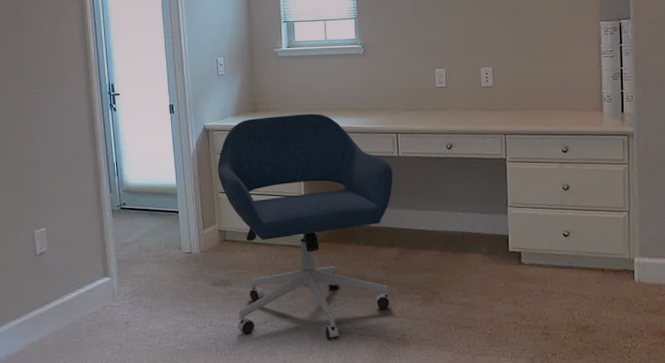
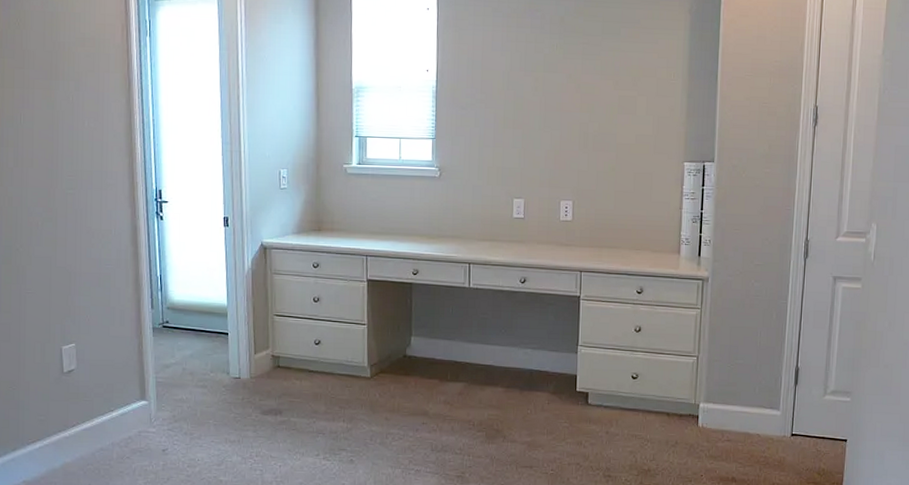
office chair: present [218,113,393,340] -> none [274,236,463,476]

